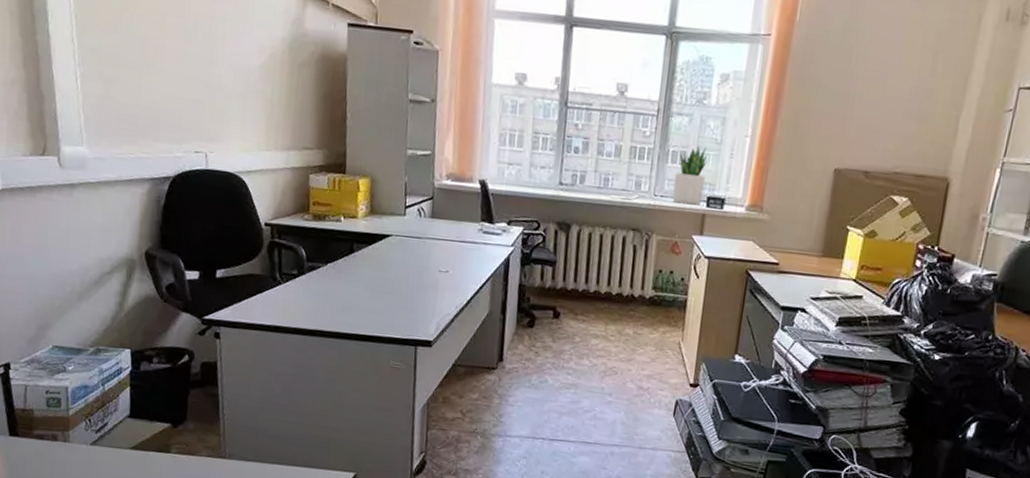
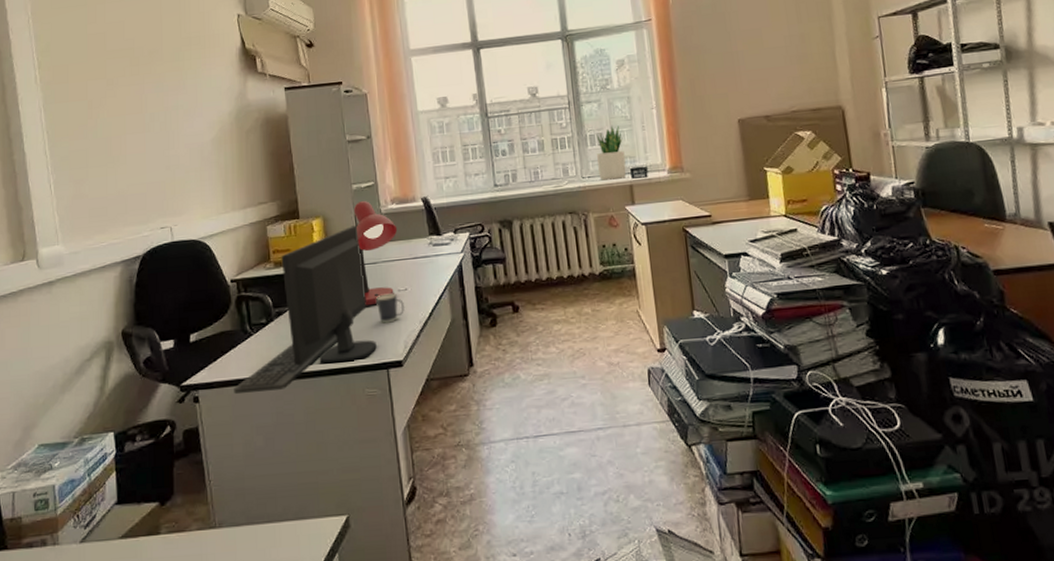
computer keyboard: none [256,301,369,344] -> present [234,334,337,395]
monitor: none [320,193,408,332] -> present [281,225,377,367]
desk lamp: none [402,168,449,282] -> present [353,200,398,308]
mug: none [414,271,444,302] -> present [376,293,405,323]

